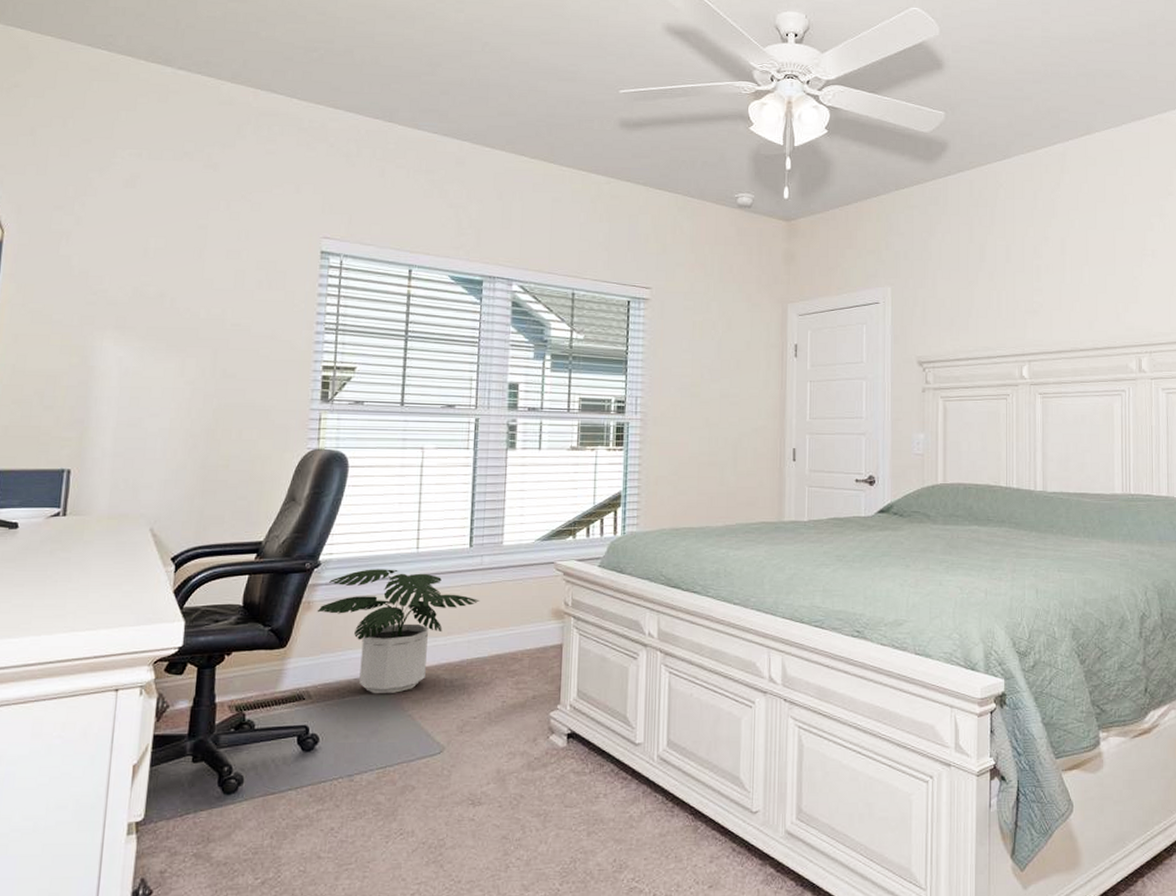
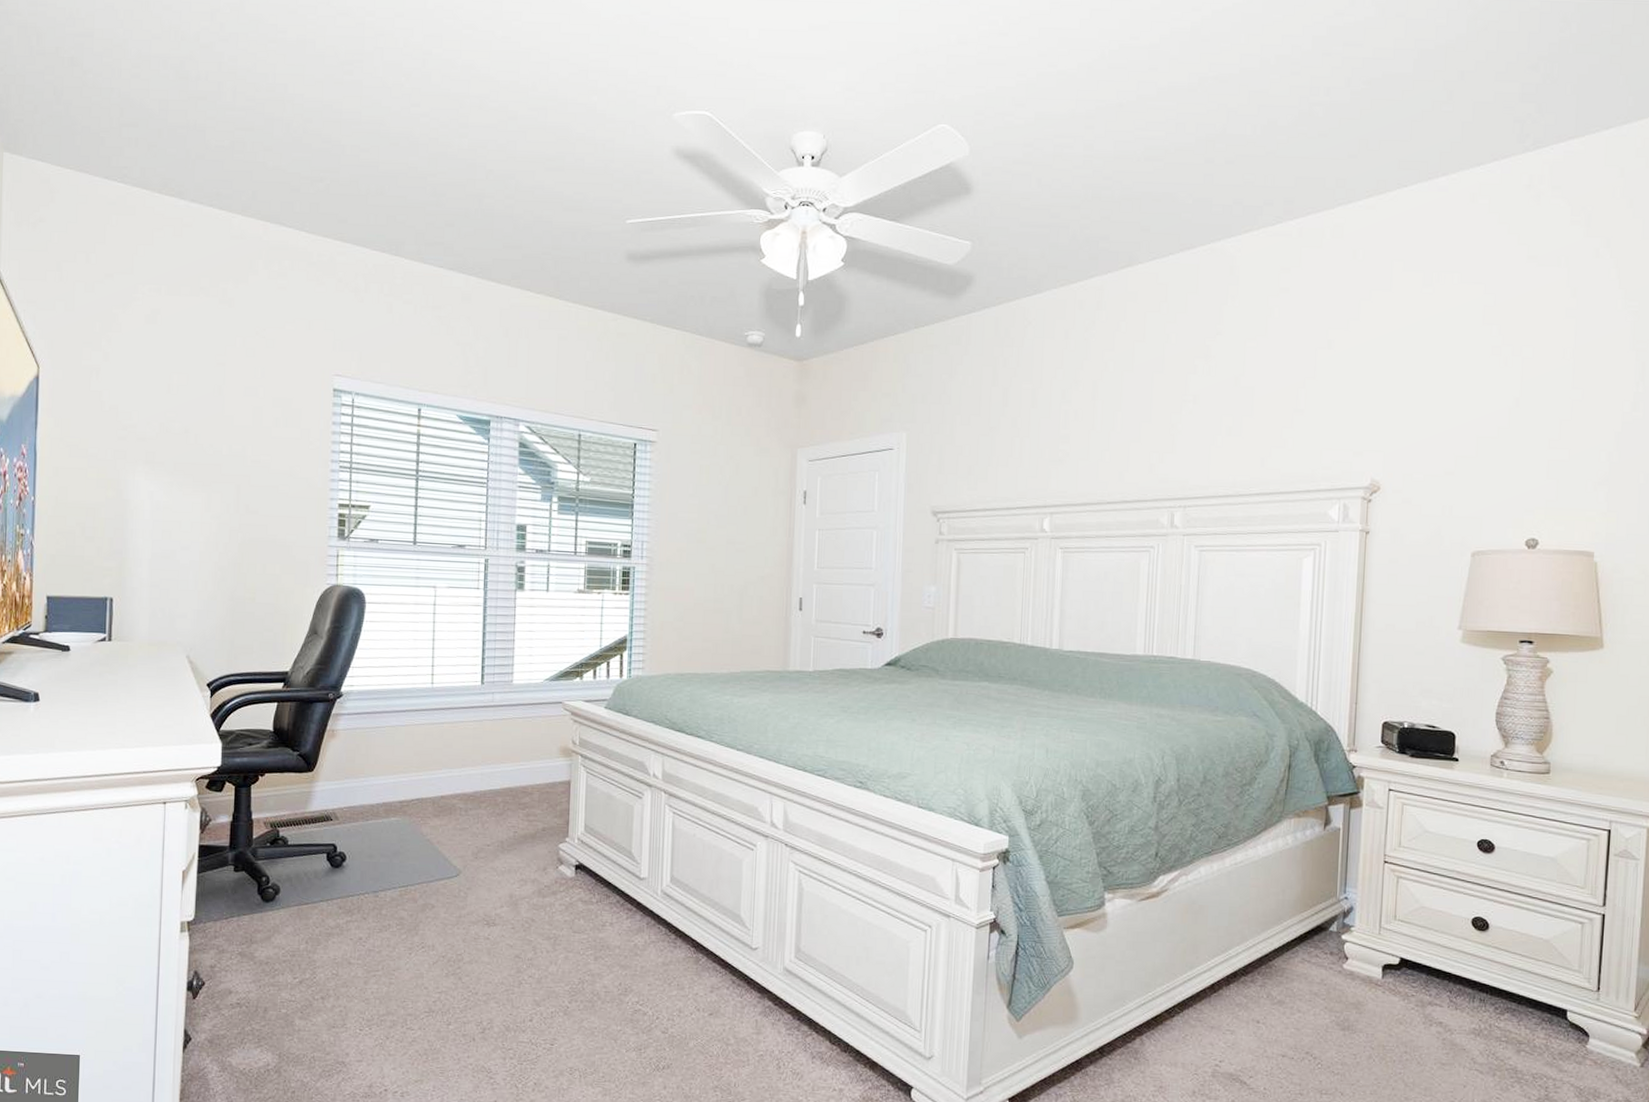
potted plant: present [317,569,480,694] -> none [340,701,492,819]

